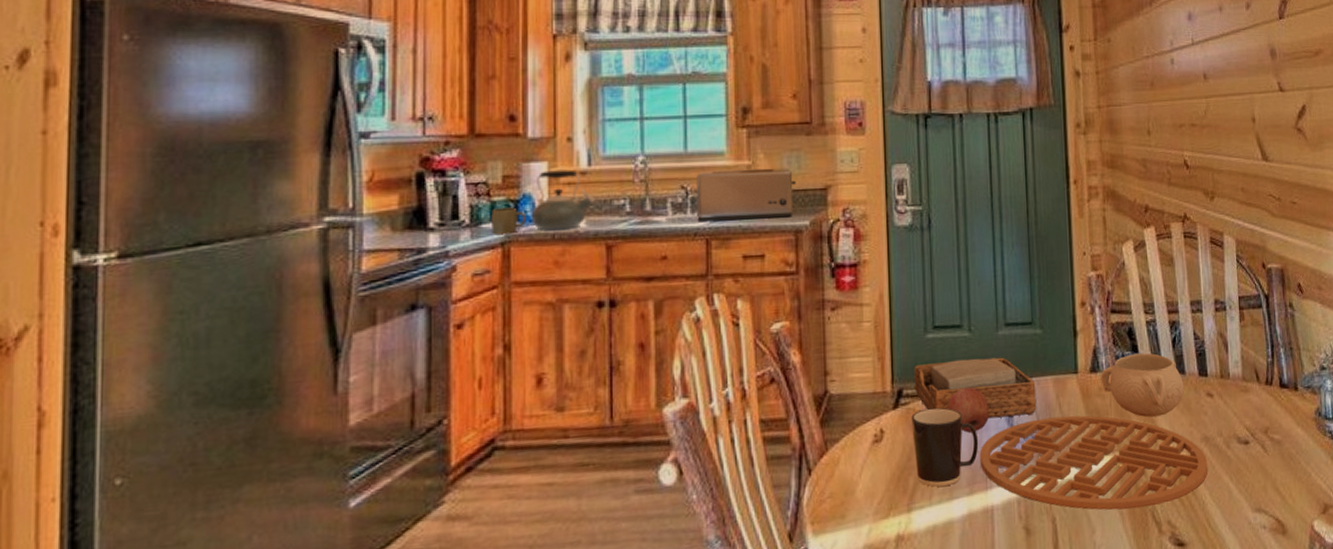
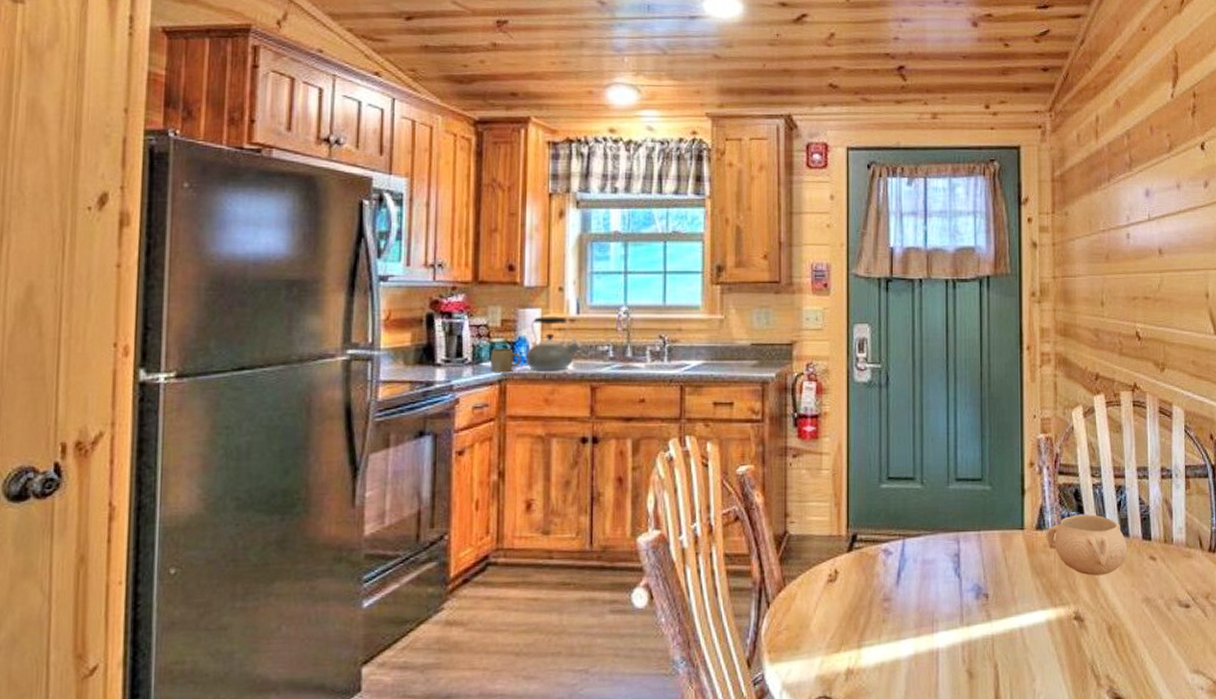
toaster: present [696,167,796,222] -> none [673,323,764,370]
mug: present [911,407,979,487] -> none [864,553,927,628]
napkin holder: present [914,357,1037,419] -> none [868,509,983,567]
fruit: present [948,387,990,433] -> none [899,536,938,578]
placemat: present [979,415,1208,511] -> none [927,569,1148,662]

